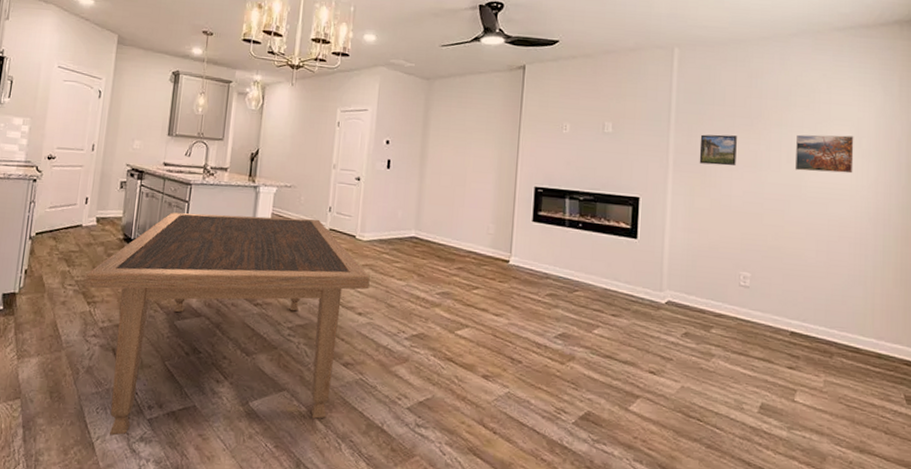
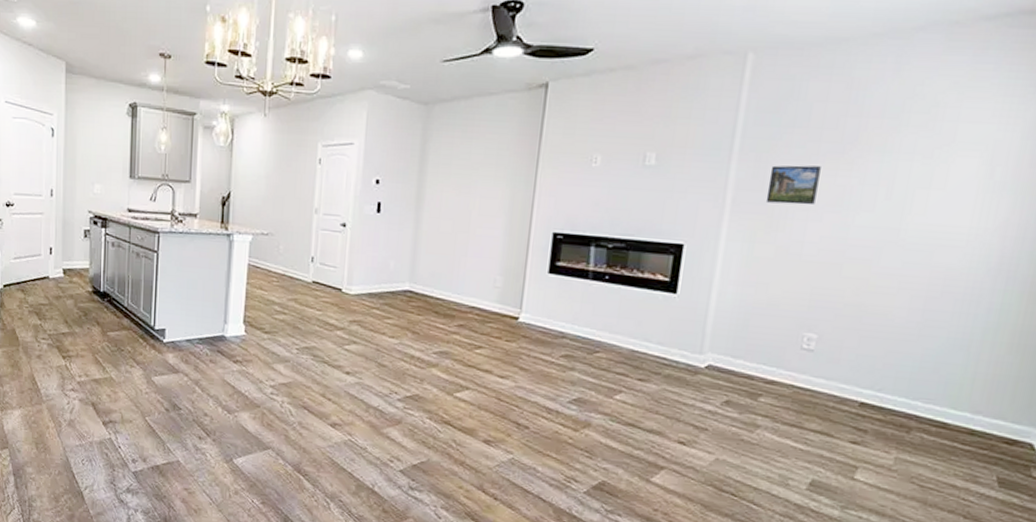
dining table: present [85,212,370,436] -> none [59,263,359,486]
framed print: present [794,134,854,174] -> none [894,163,985,213]

